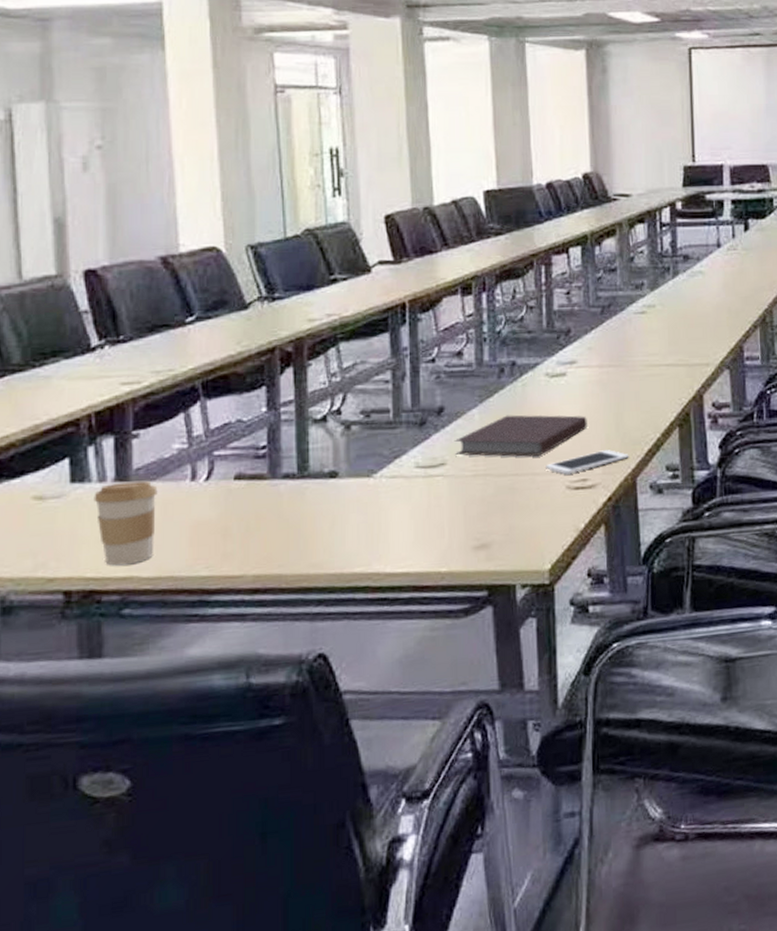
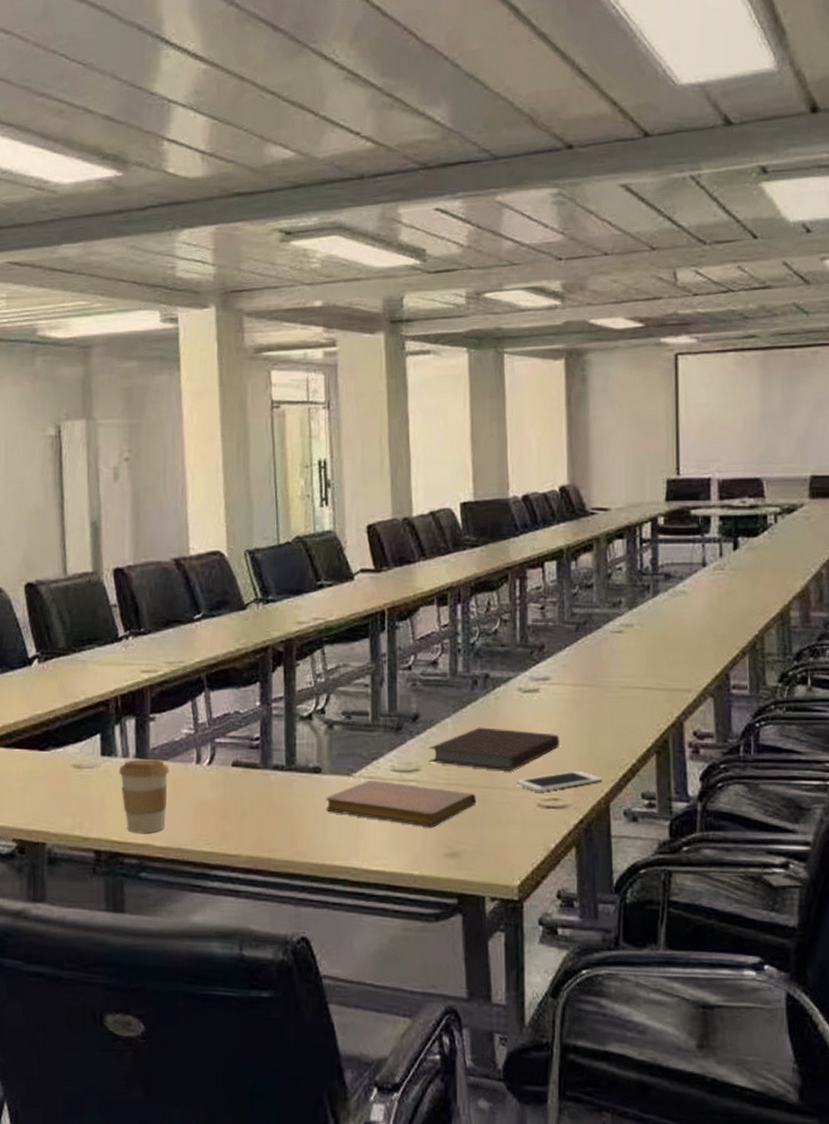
notebook: none [344,479,505,522] -> present [326,780,477,828]

